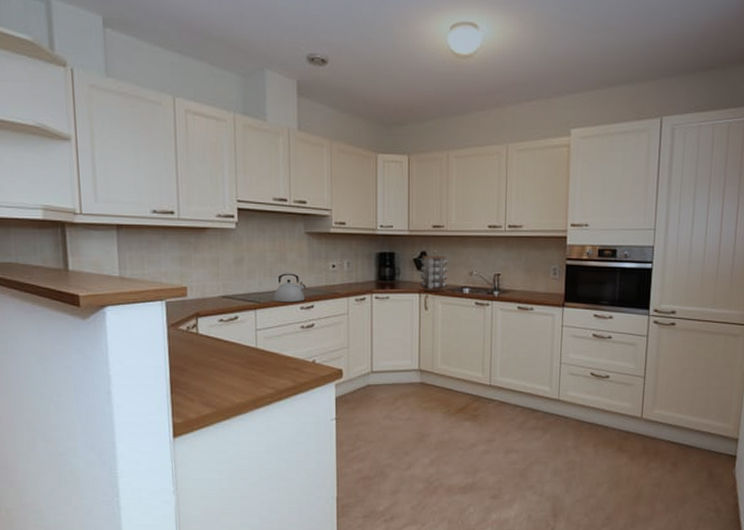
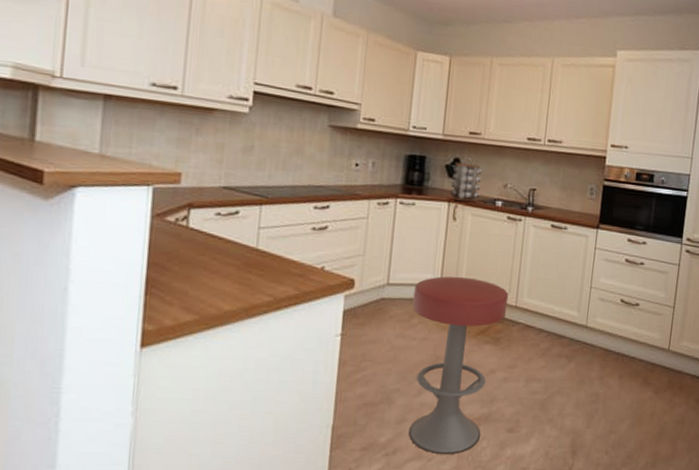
kettle: present [273,273,307,303] -> none [283,167,324,201]
bar stool: none [395,361,483,520] -> present [408,276,509,455]

